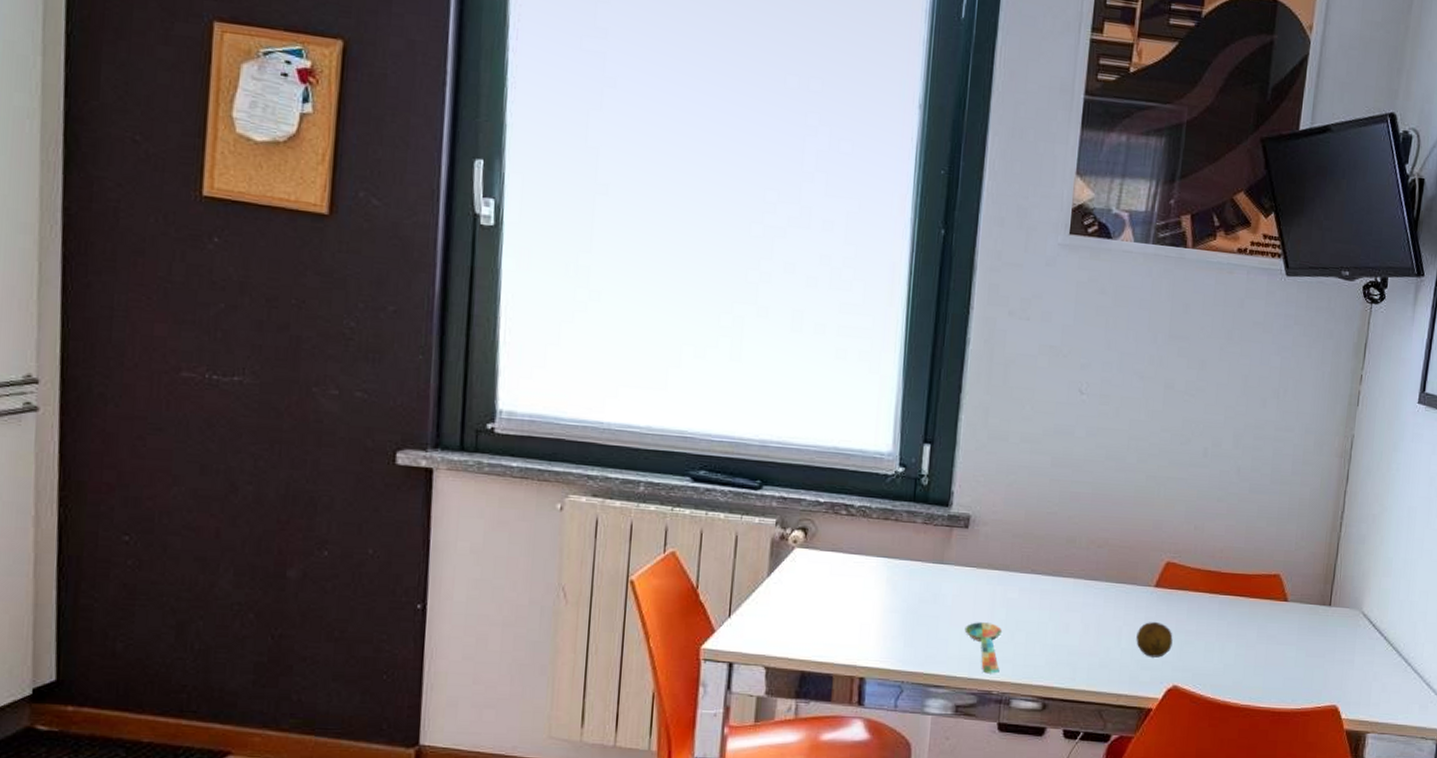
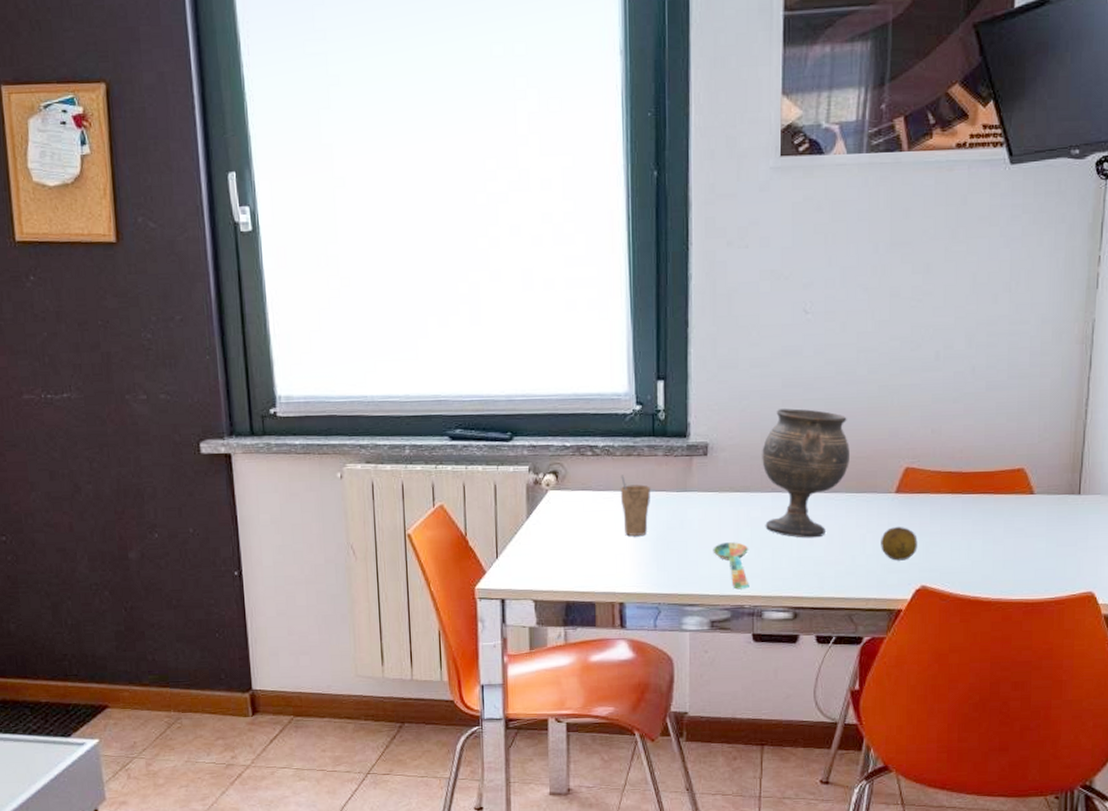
cup: none [873,539,906,606] -> present [620,475,651,536]
goblet: none [1021,488,1113,626] -> present [762,408,850,538]

